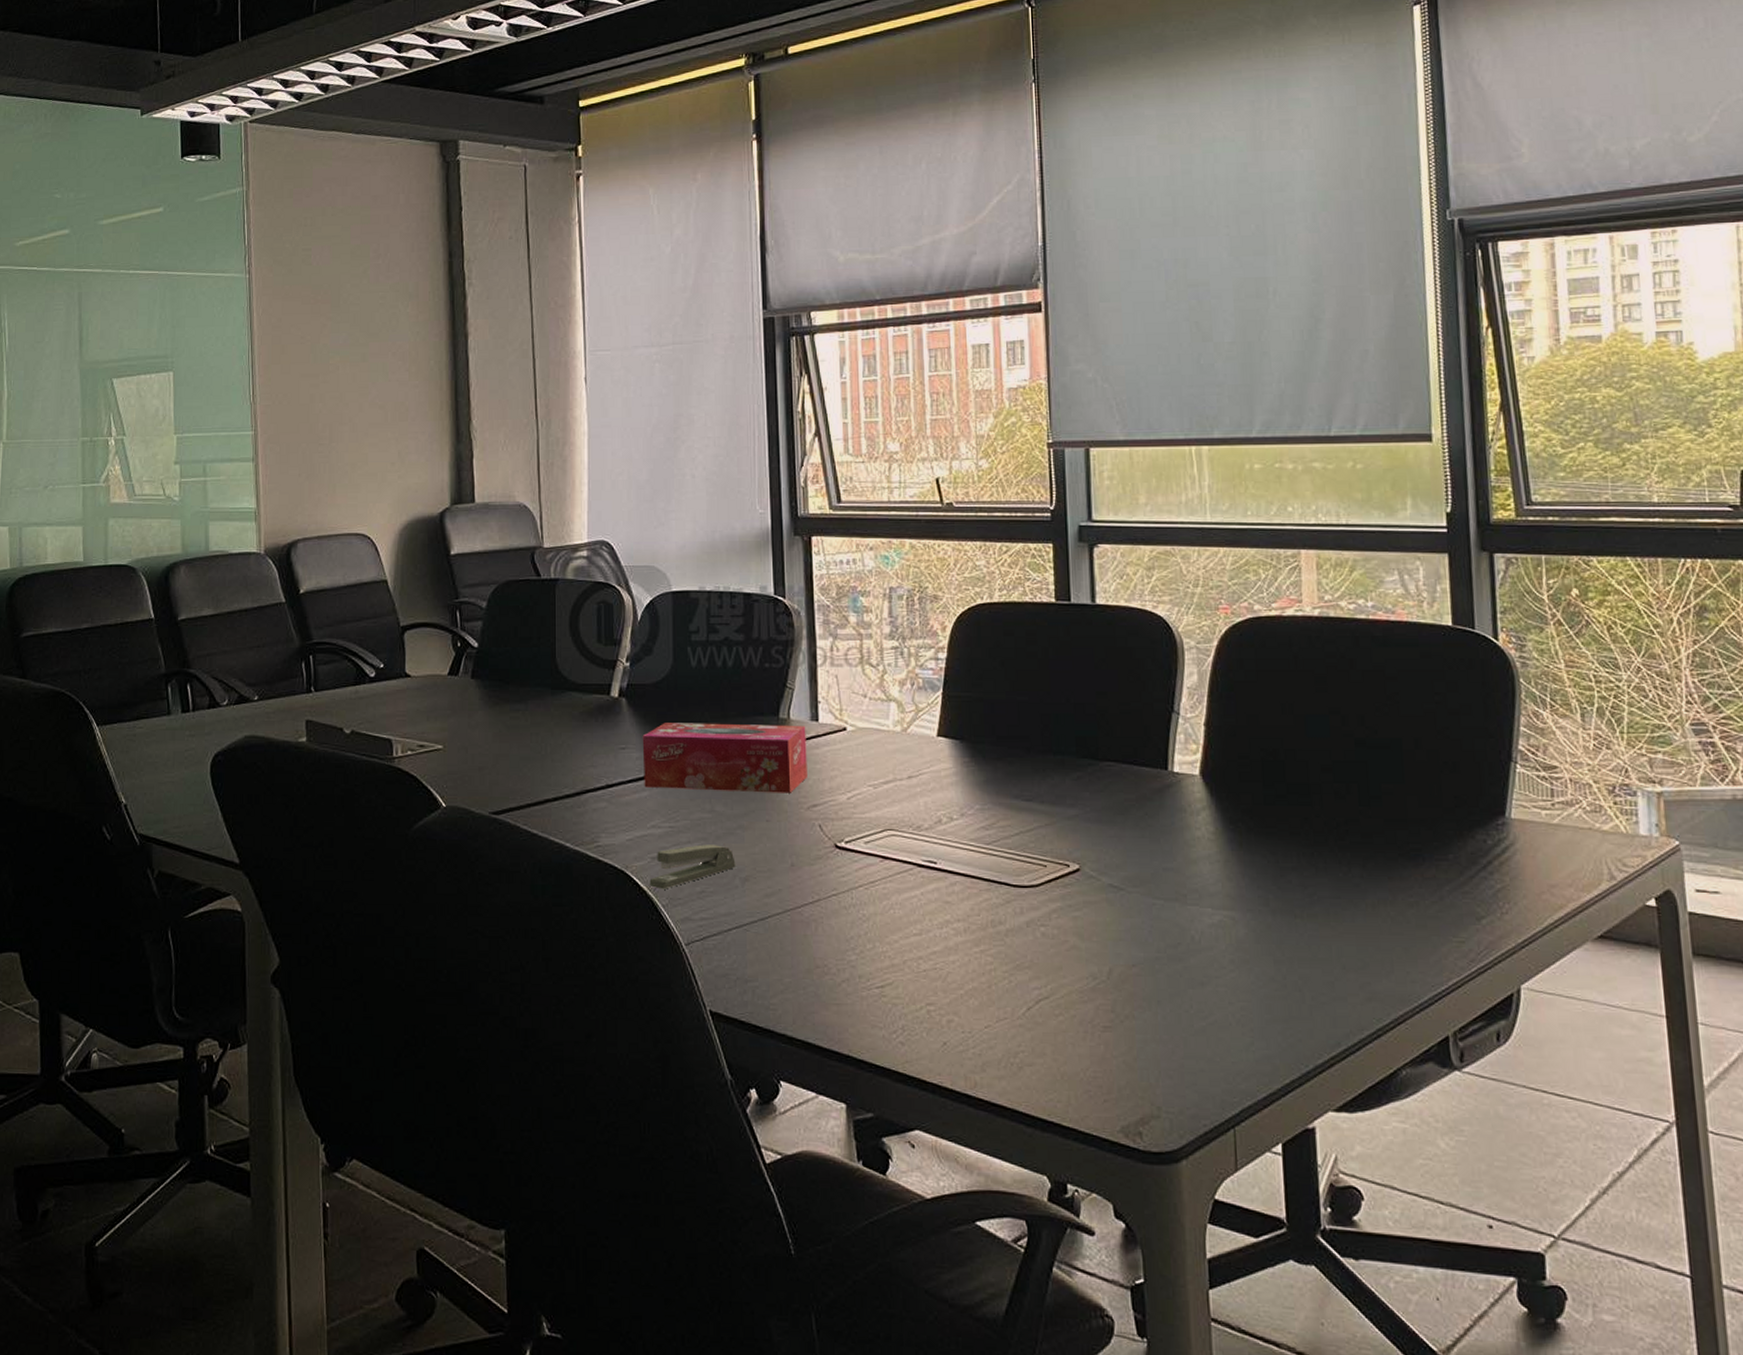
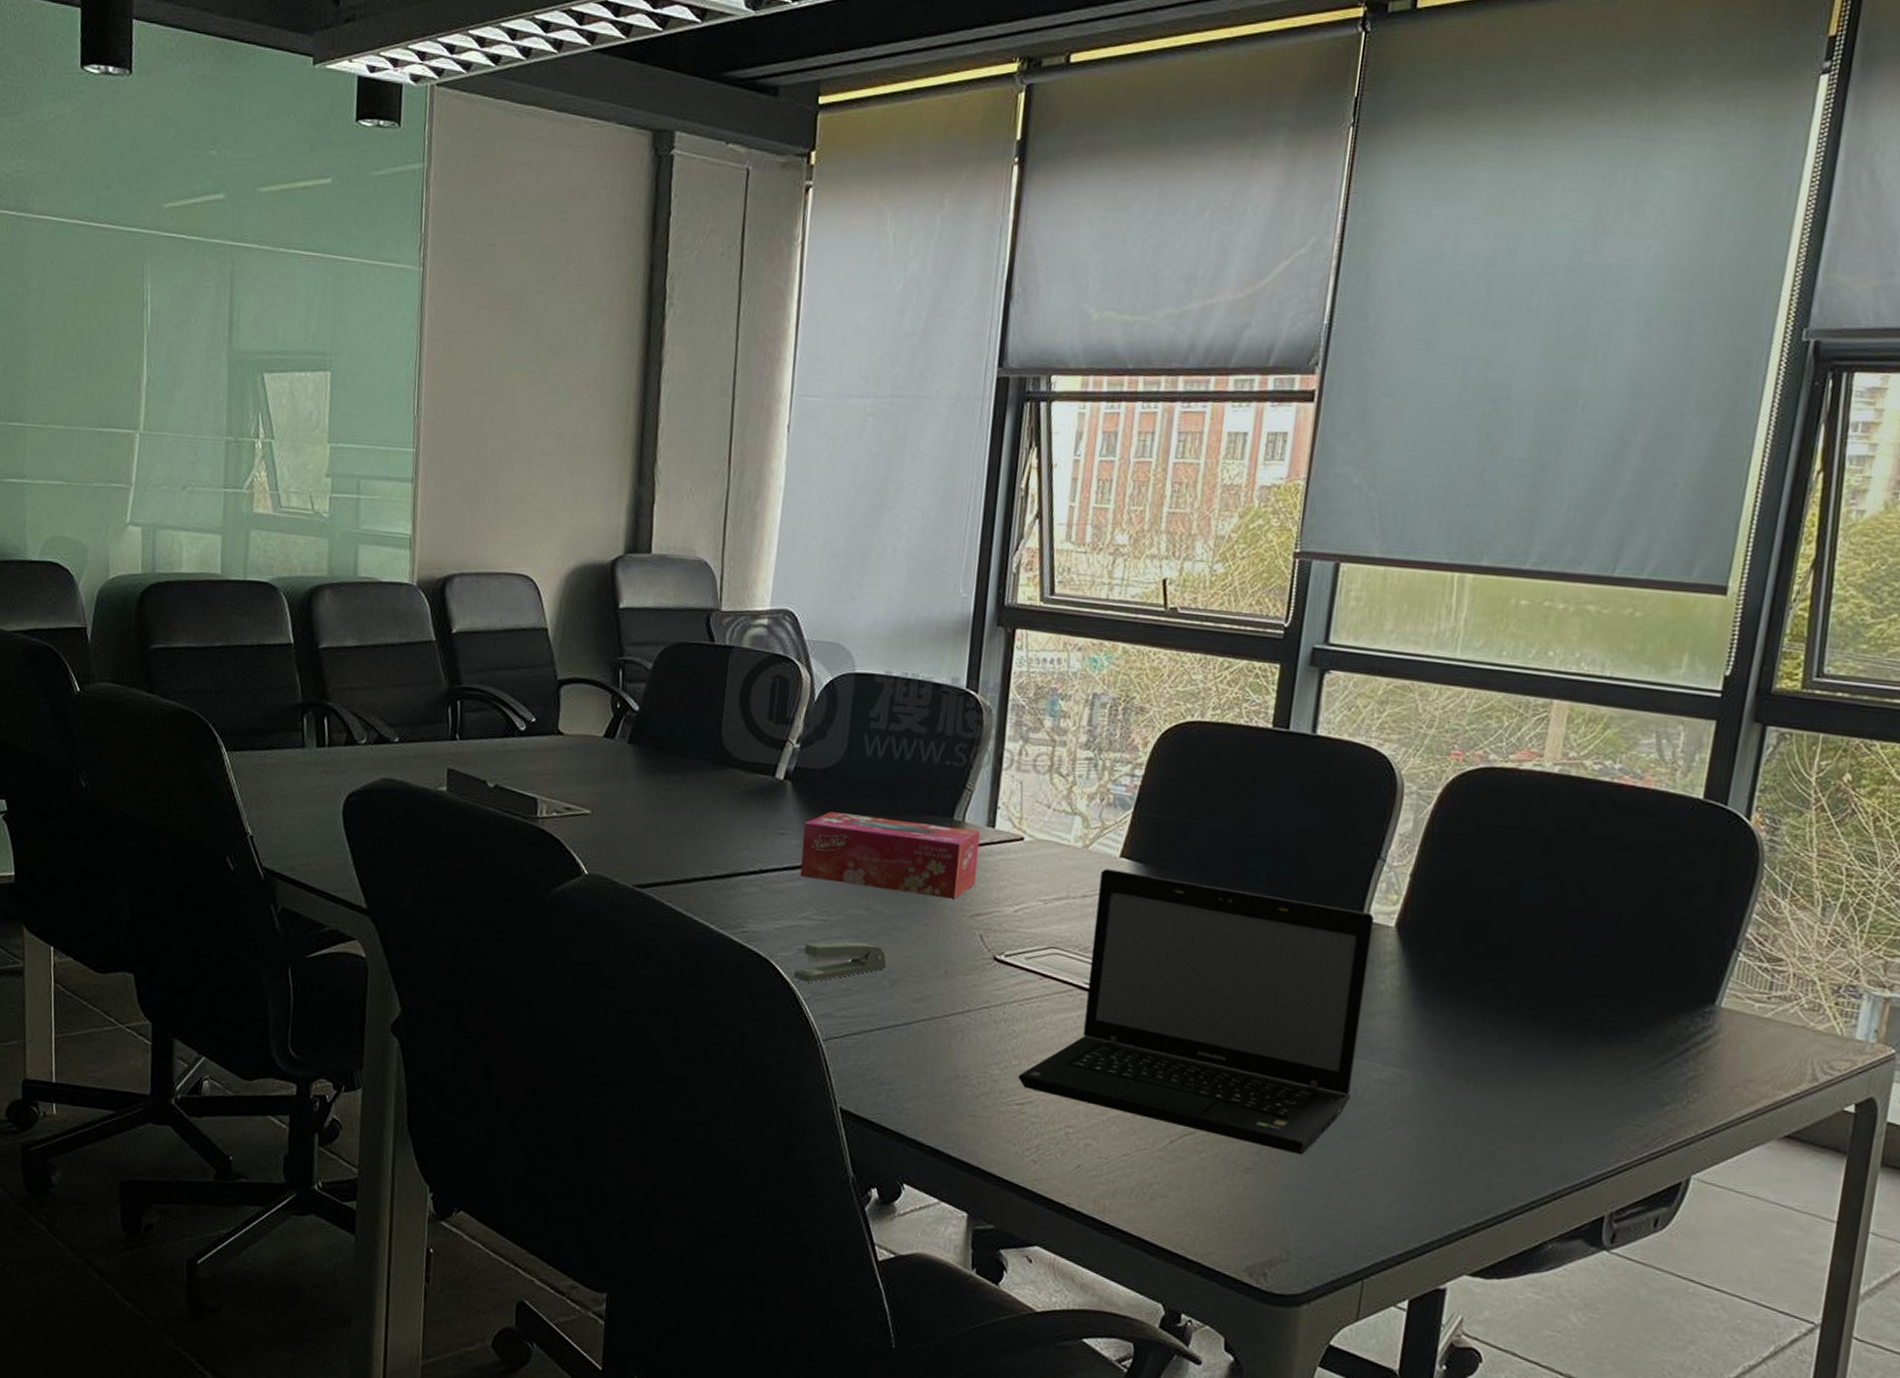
laptop: none [875,749,1190,1007] -> present [1018,869,1374,1155]

